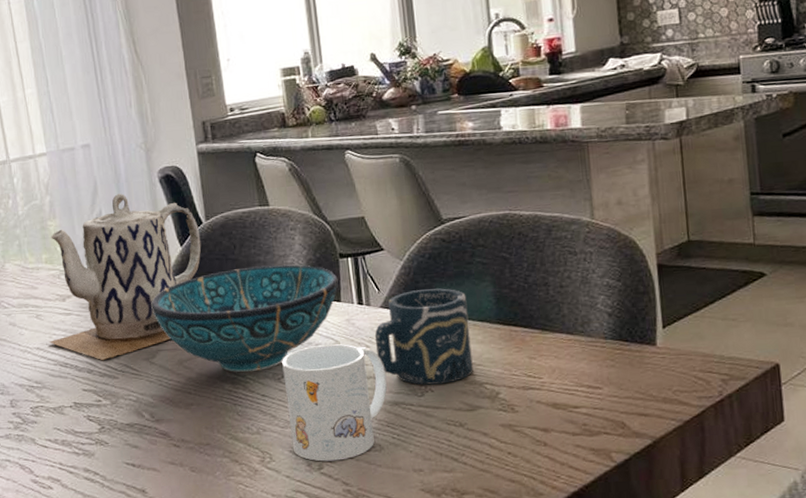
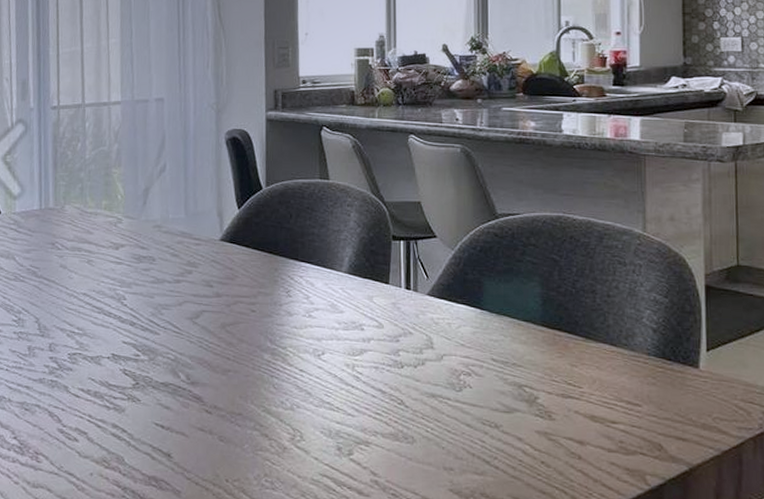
teapot: present [49,194,202,361] -> none [96,150,259,315]
decorative bowl: present [150,264,338,373] -> none [201,238,389,345]
mug: present [282,343,387,462] -> none [323,325,427,448]
cup: present [374,288,473,385] -> none [418,281,514,381]

